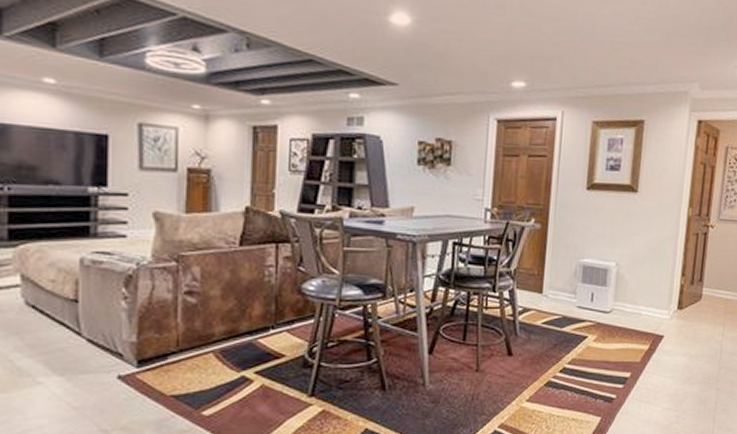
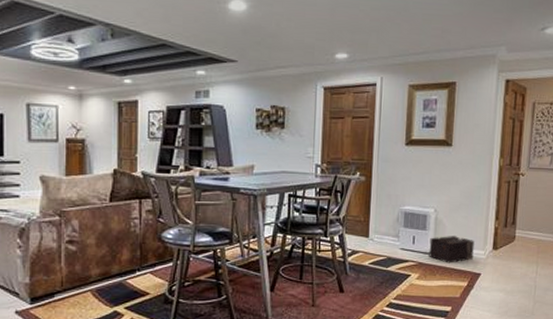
cardboard box: none [608,293,658,324] -> present [429,236,474,263]

